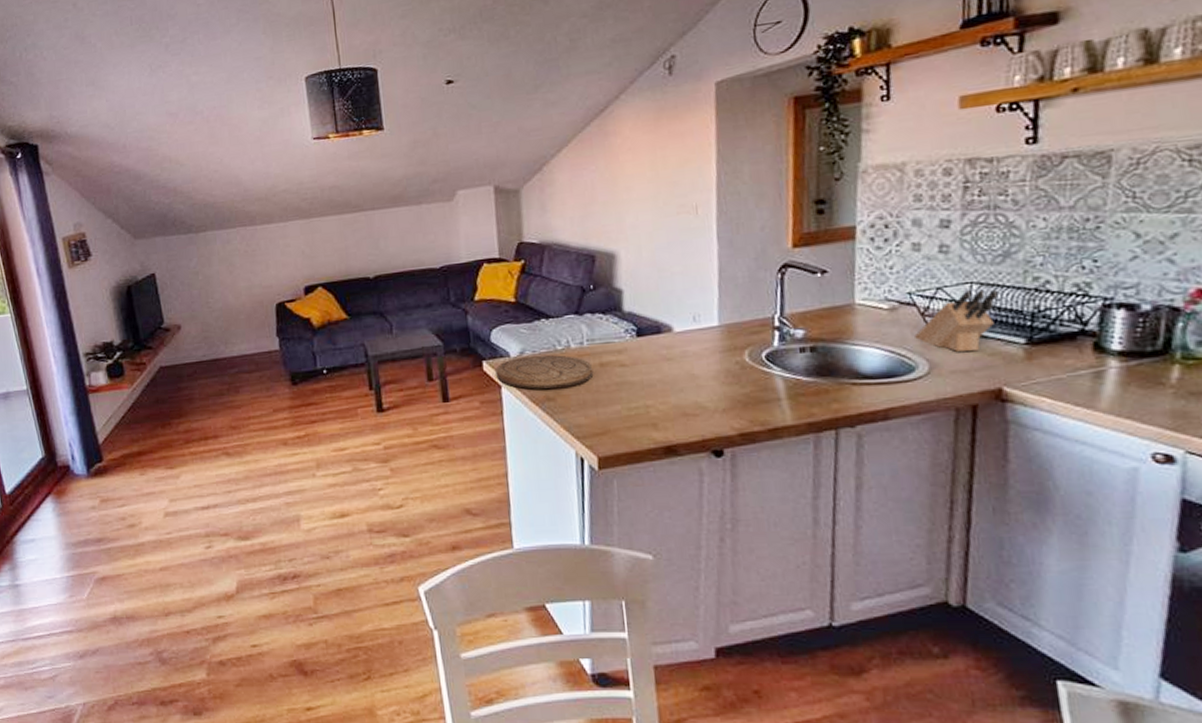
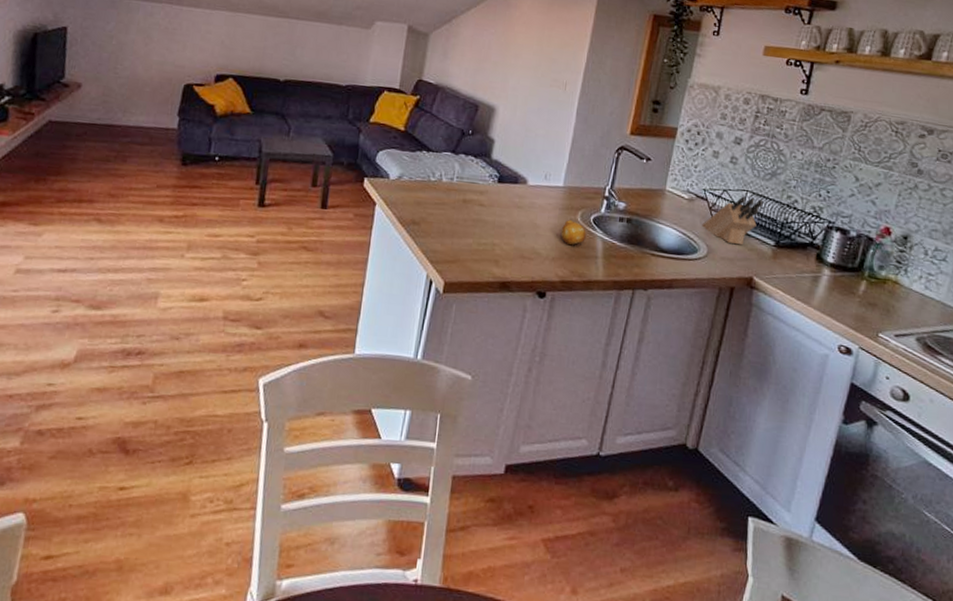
cutting board: present [495,354,594,389] -> none [373,180,457,215]
fruit: none [726,362,761,390] -> present [560,220,586,245]

